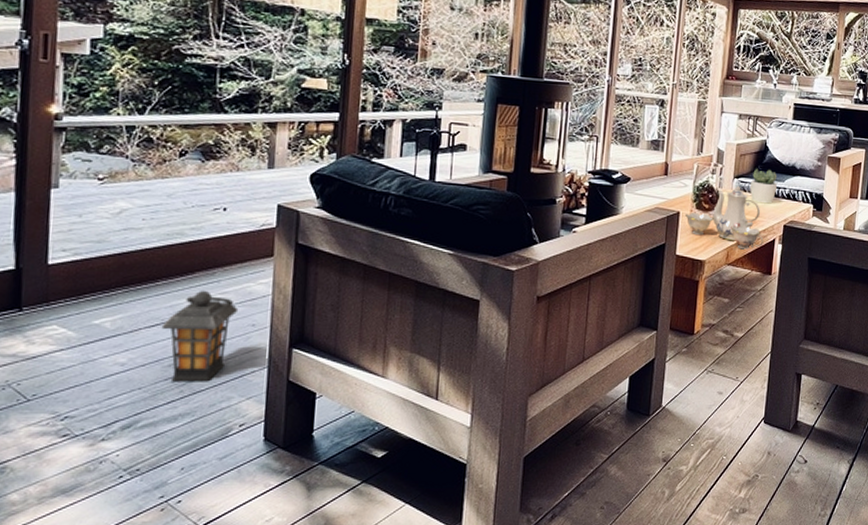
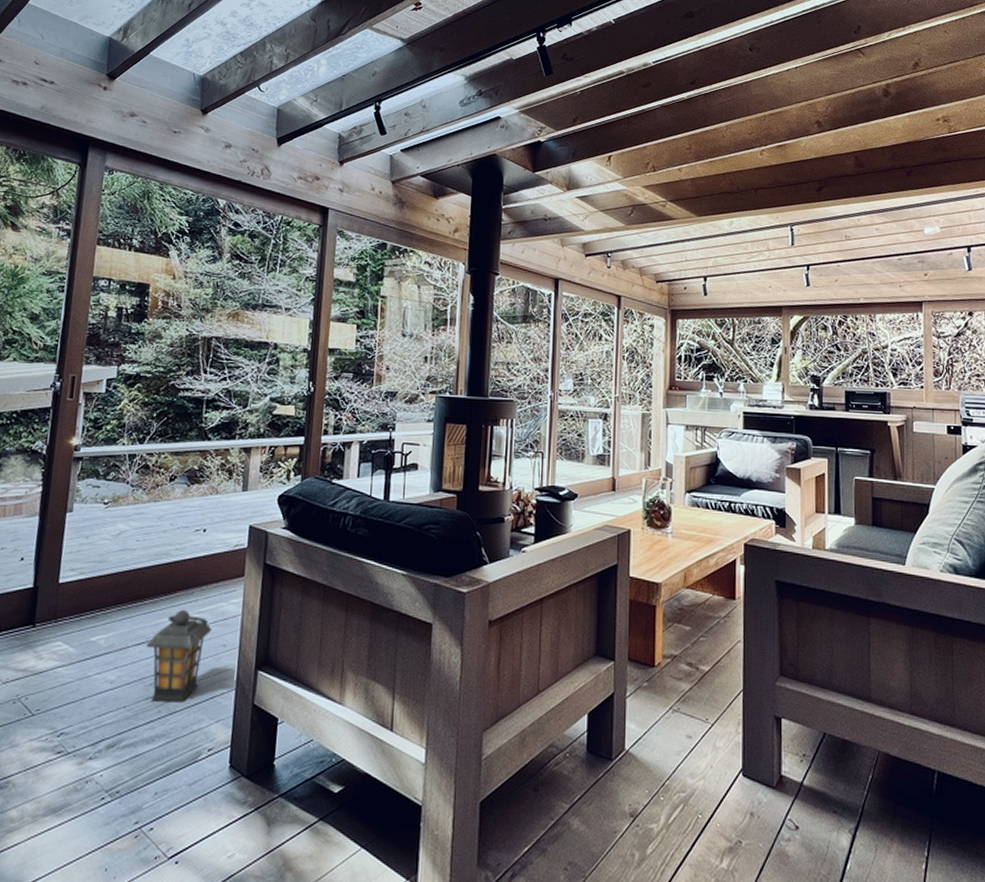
tea set: present [685,185,764,250] -> none [637,500,723,571]
succulent plant: present [750,168,777,204] -> none [704,481,733,520]

